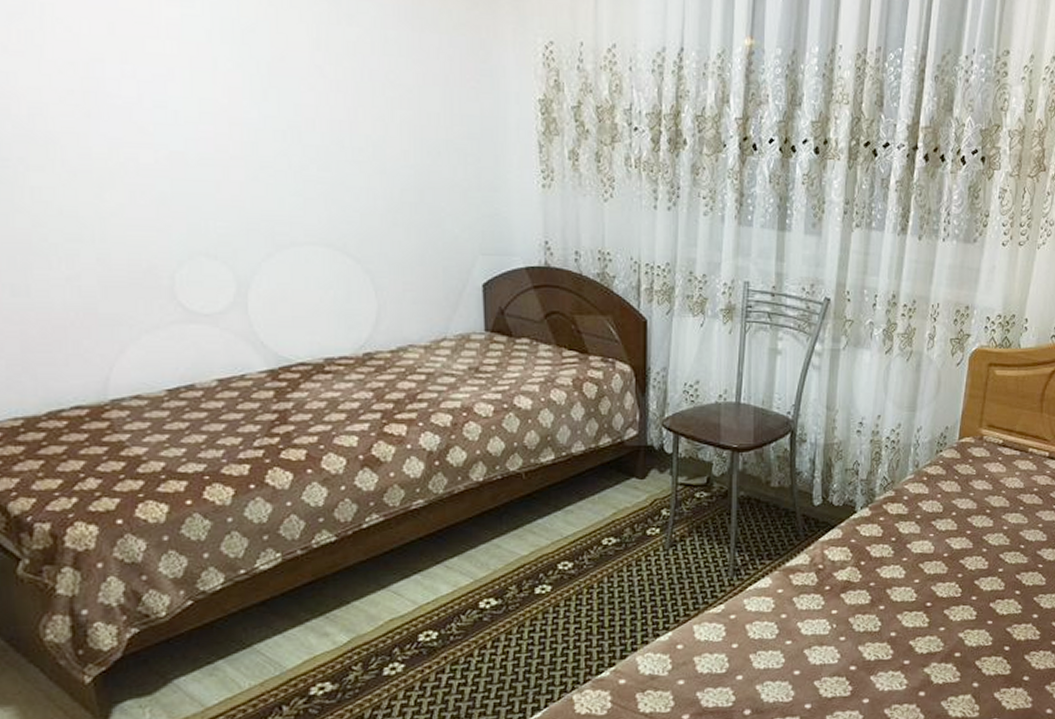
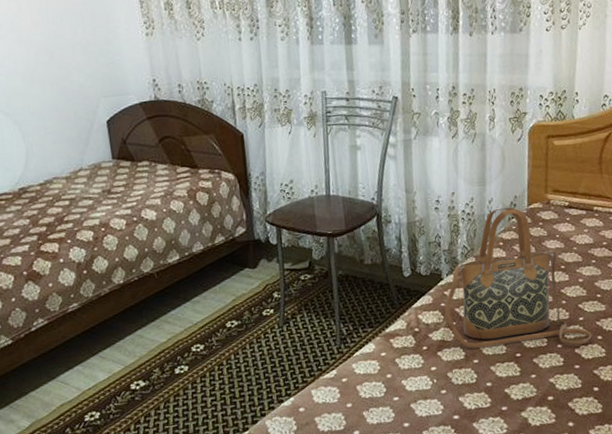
handbag: none [855,439,1010,599] -> present [445,207,593,349]

